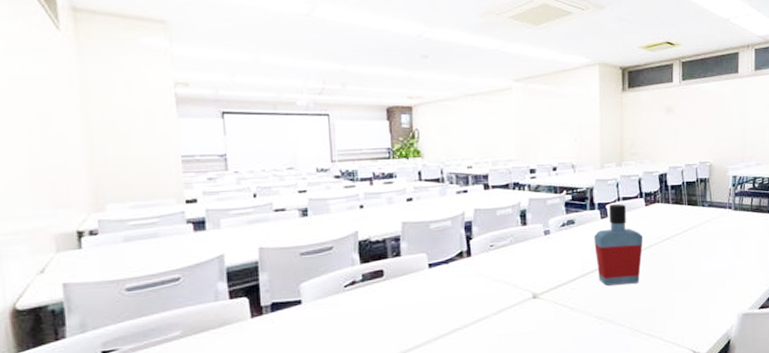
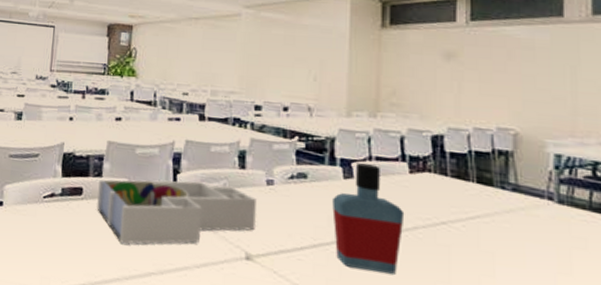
desk organizer: none [398,241,538,311] -> present [96,179,256,244]

